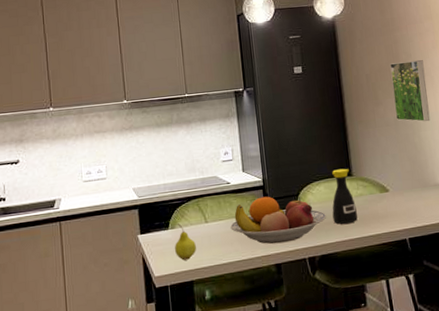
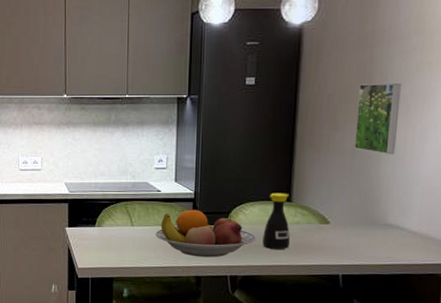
fruit: present [175,224,196,261] -> none [99,223,120,258]

